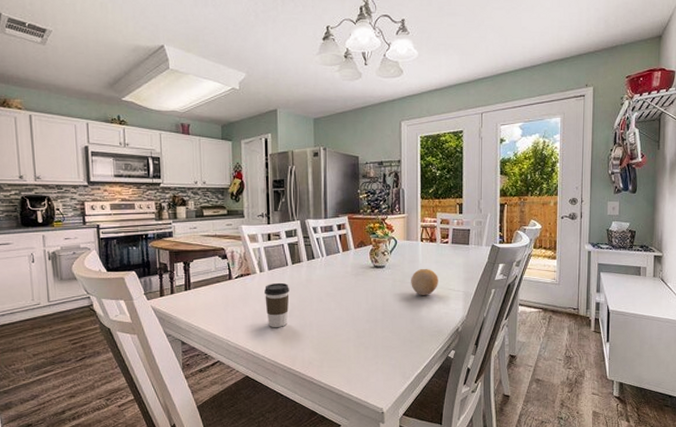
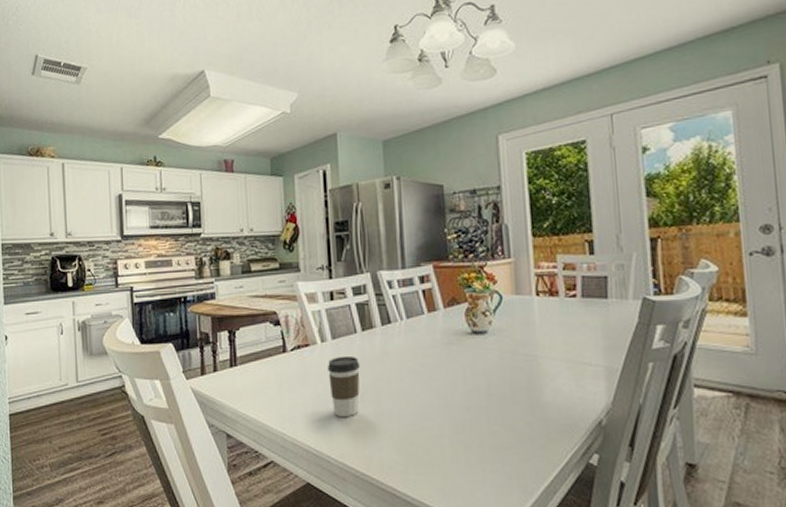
fruit: present [411,269,438,295] -> none [525,334,566,372]

